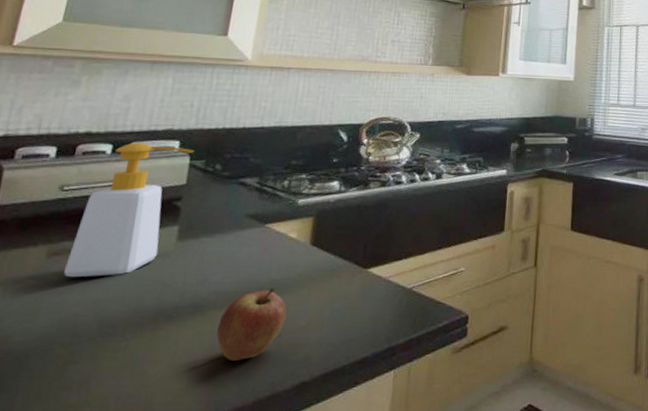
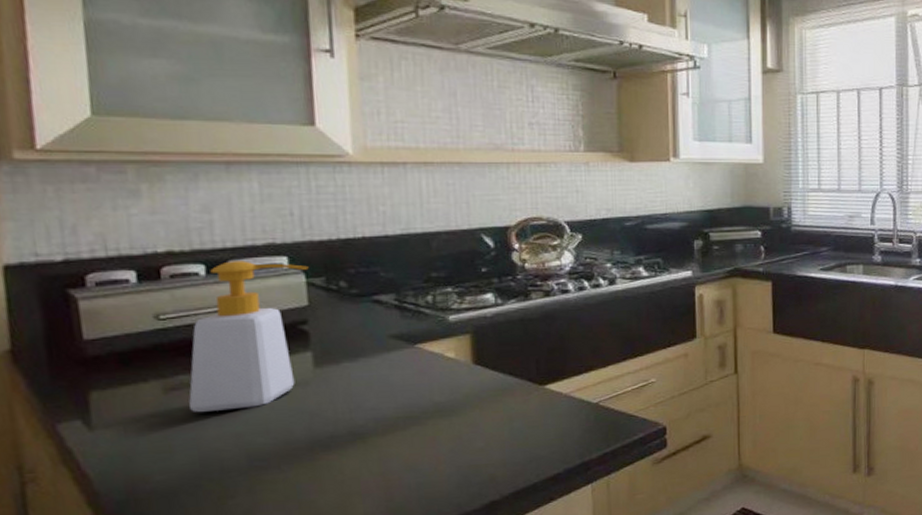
fruit: present [217,288,287,361] -> none [384,410,460,485]

